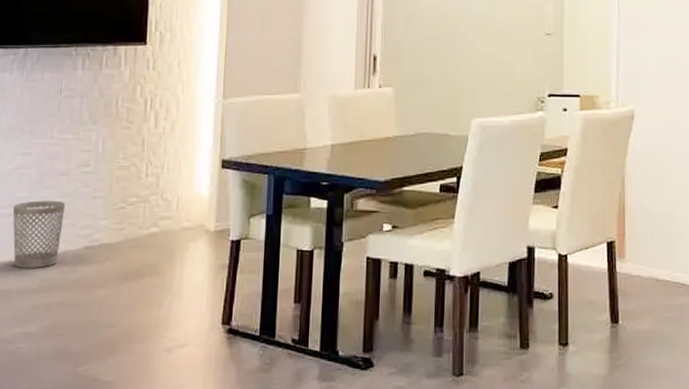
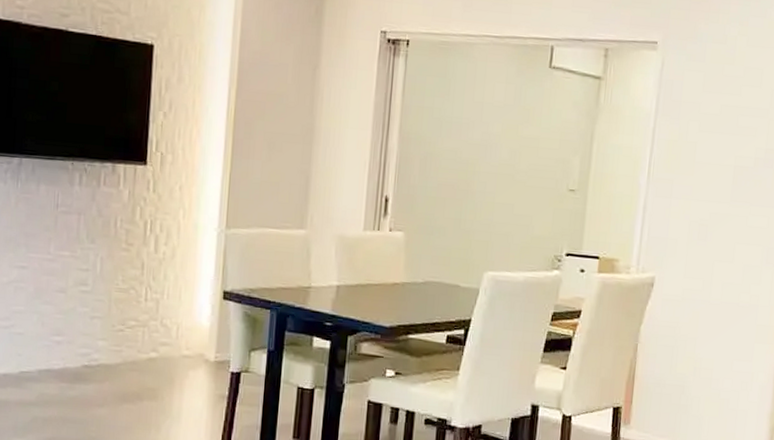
wastebasket: present [12,200,66,268] -> none [9,315,63,382]

